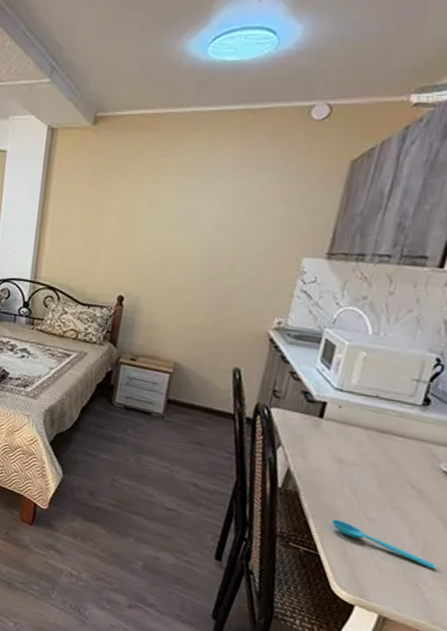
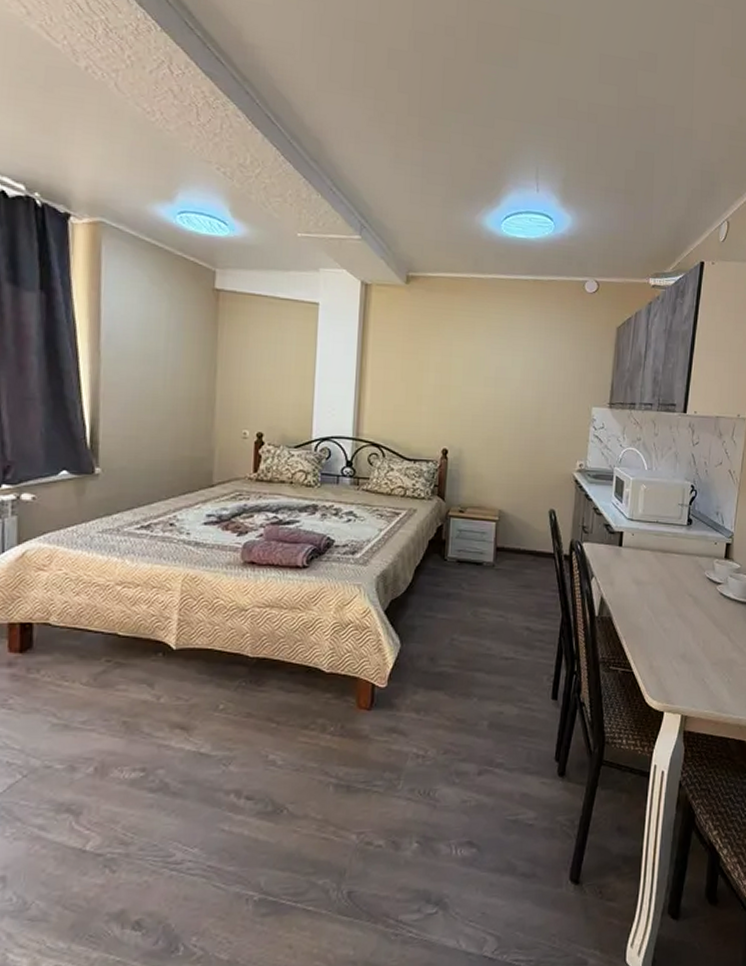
spoon: present [331,519,435,570] -> none [638,636,713,664]

